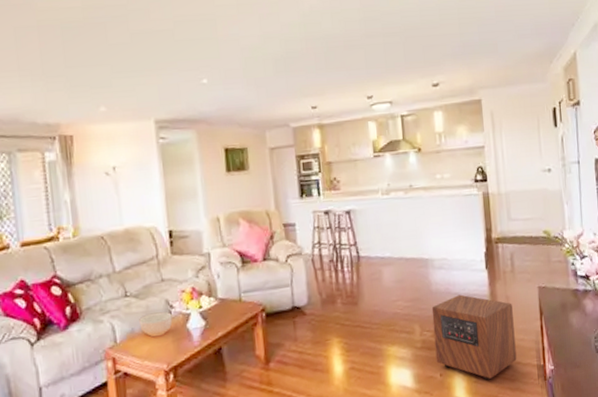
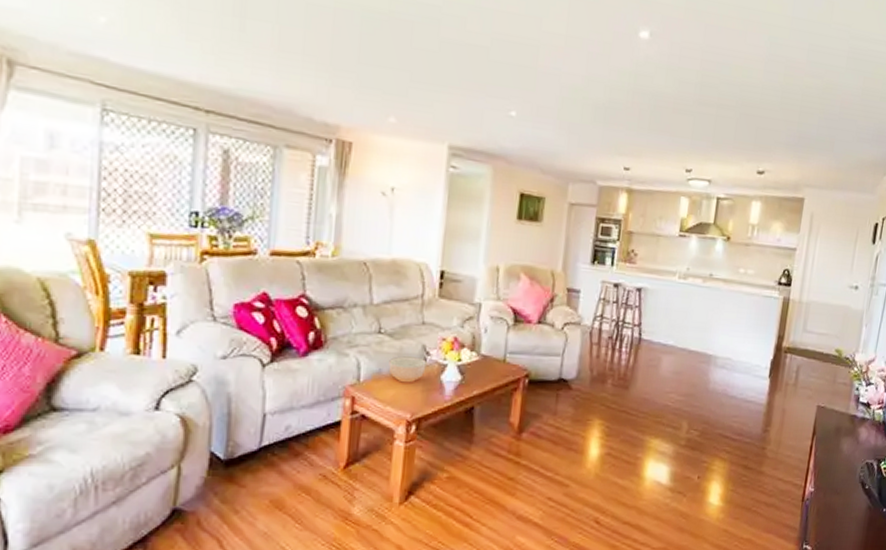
subwoofer: present [431,294,517,381] -> none [697,398,787,491]

